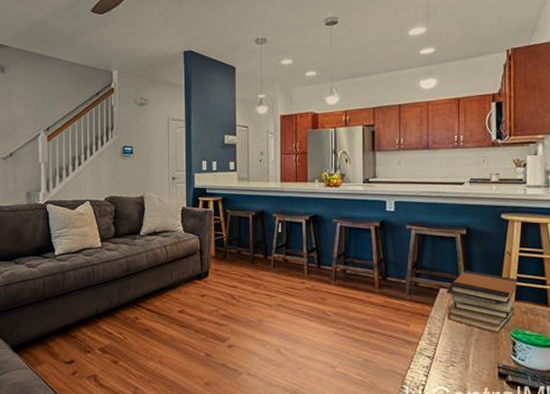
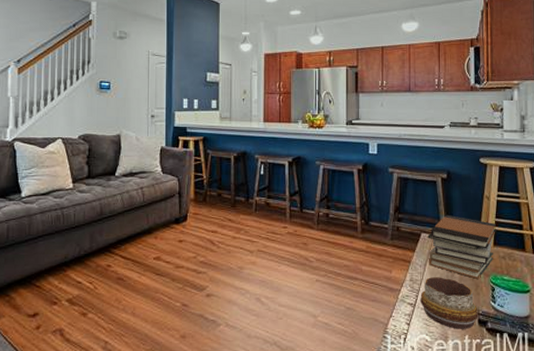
decorative bowl: none [438,331,498,382] -> present [420,277,478,329]

